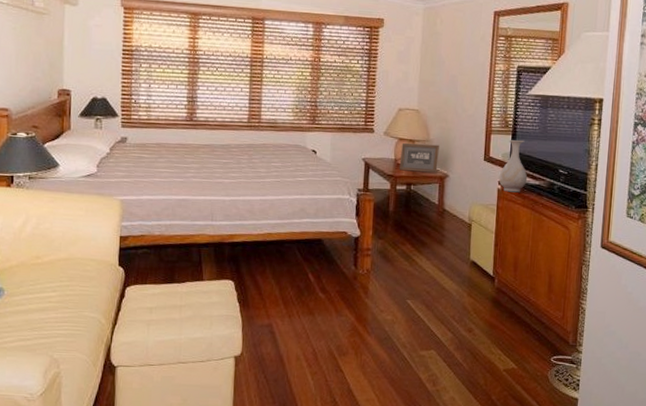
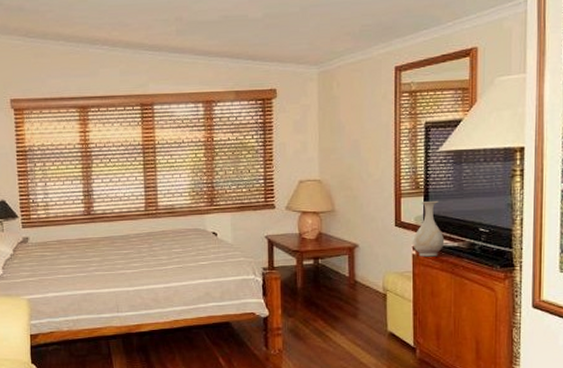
picture frame: present [399,143,439,173] -> none [304,214,346,245]

